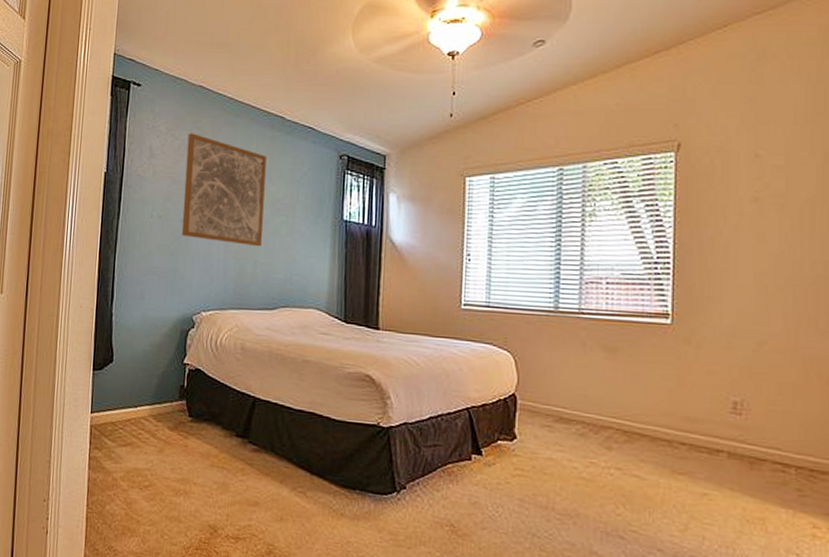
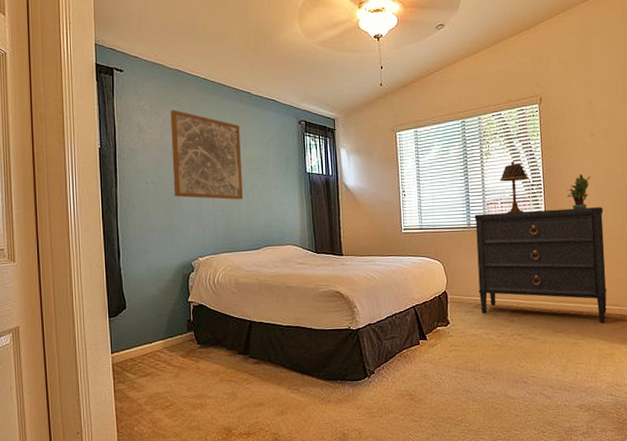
dresser: none [562,295,766,471] -> present [474,207,607,323]
table lamp: none [607,228,651,300] -> present [499,161,529,214]
potted plant: none [707,253,749,304] -> present [566,174,591,210]

